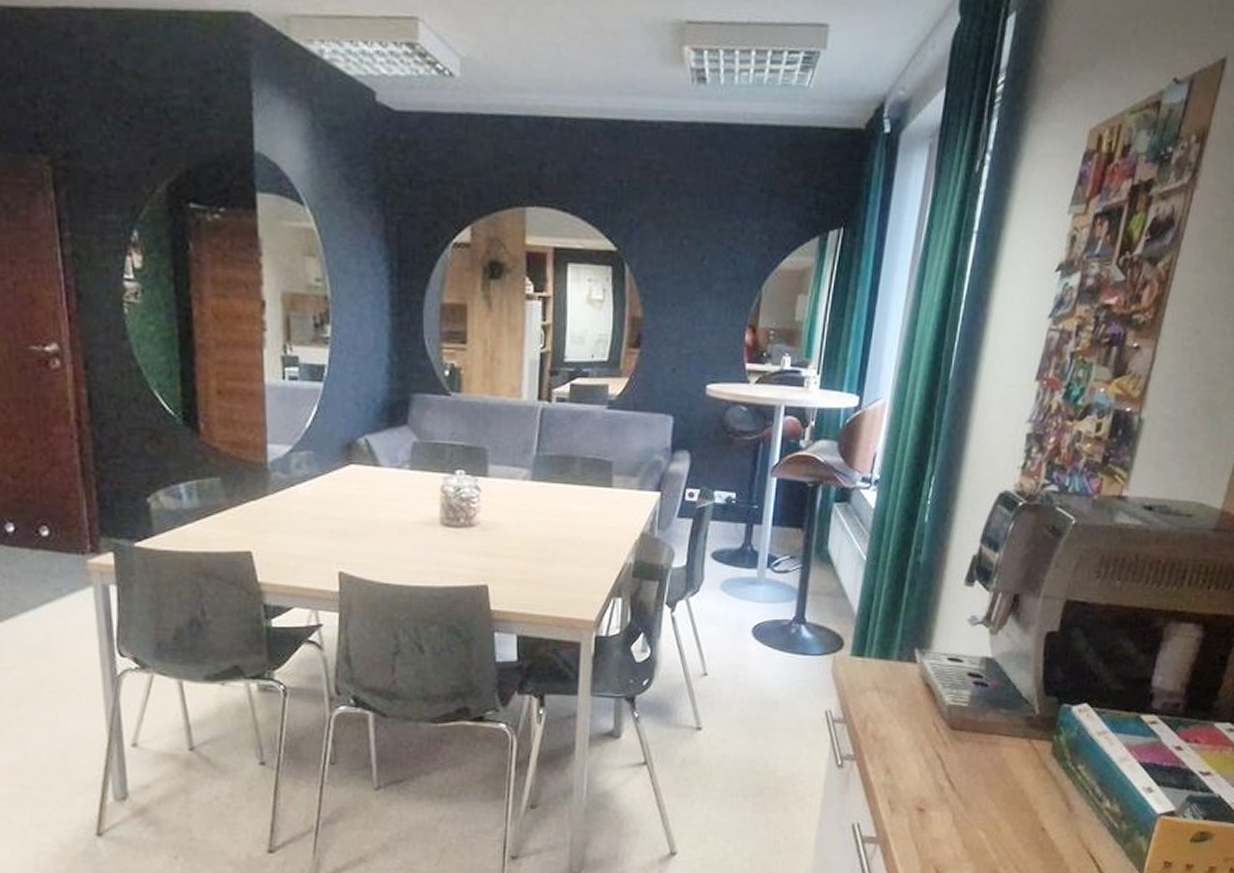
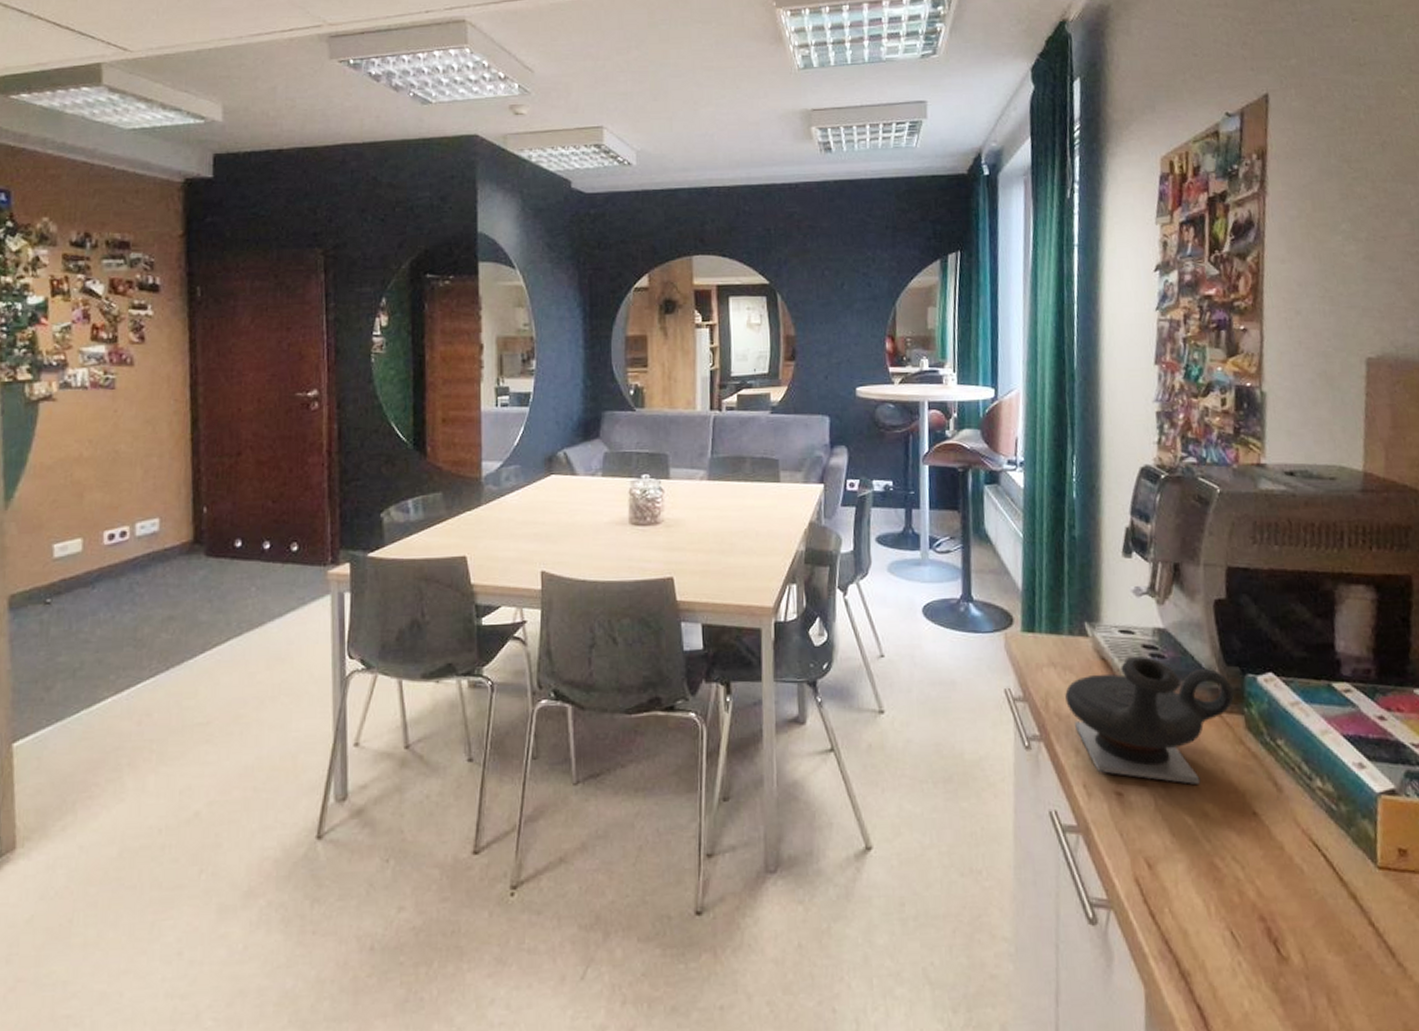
teapot: none [884,683,1048,803] -> present [1065,655,1235,784]

